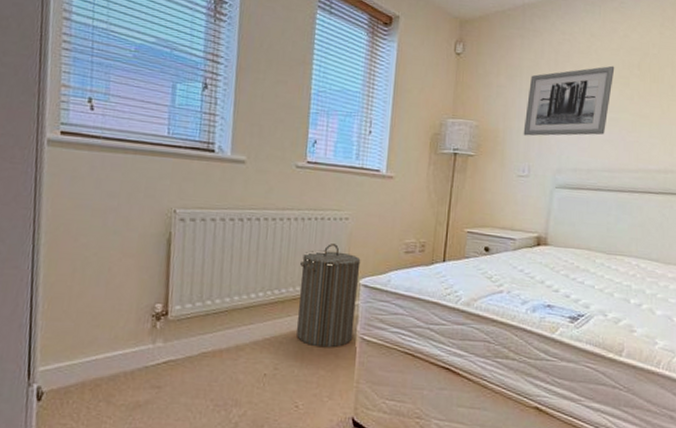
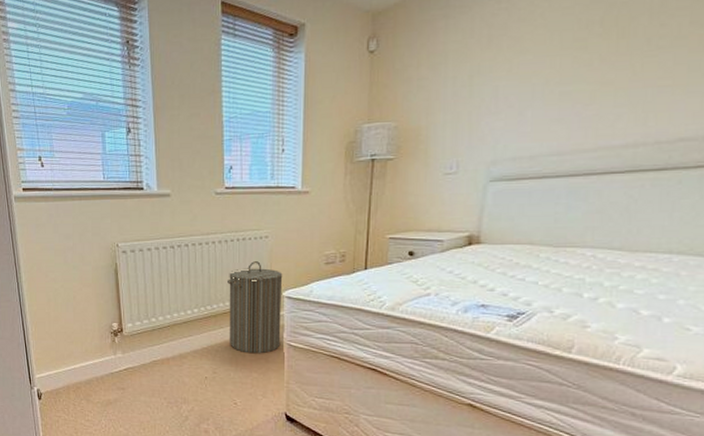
wall art: present [523,65,615,136] -> none [450,28,568,129]

